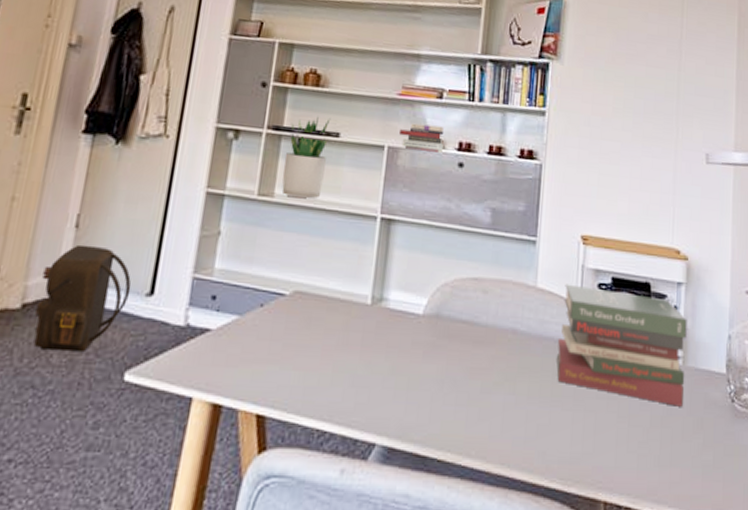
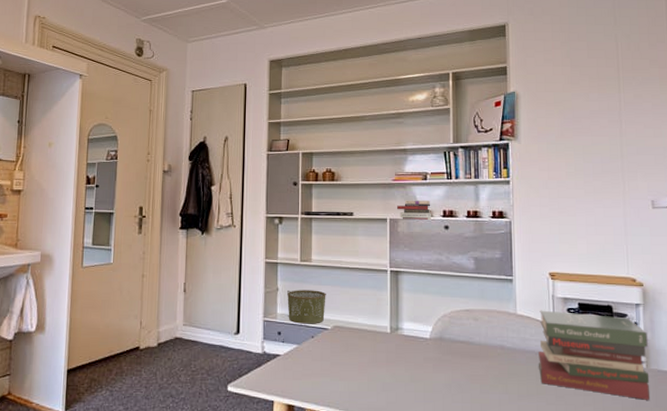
backpack: present [33,244,132,352] -> none [167,303,224,373]
basket: none [229,235,289,287] -> present [287,290,326,324]
planter: present [281,116,331,199] -> none [316,202,345,261]

